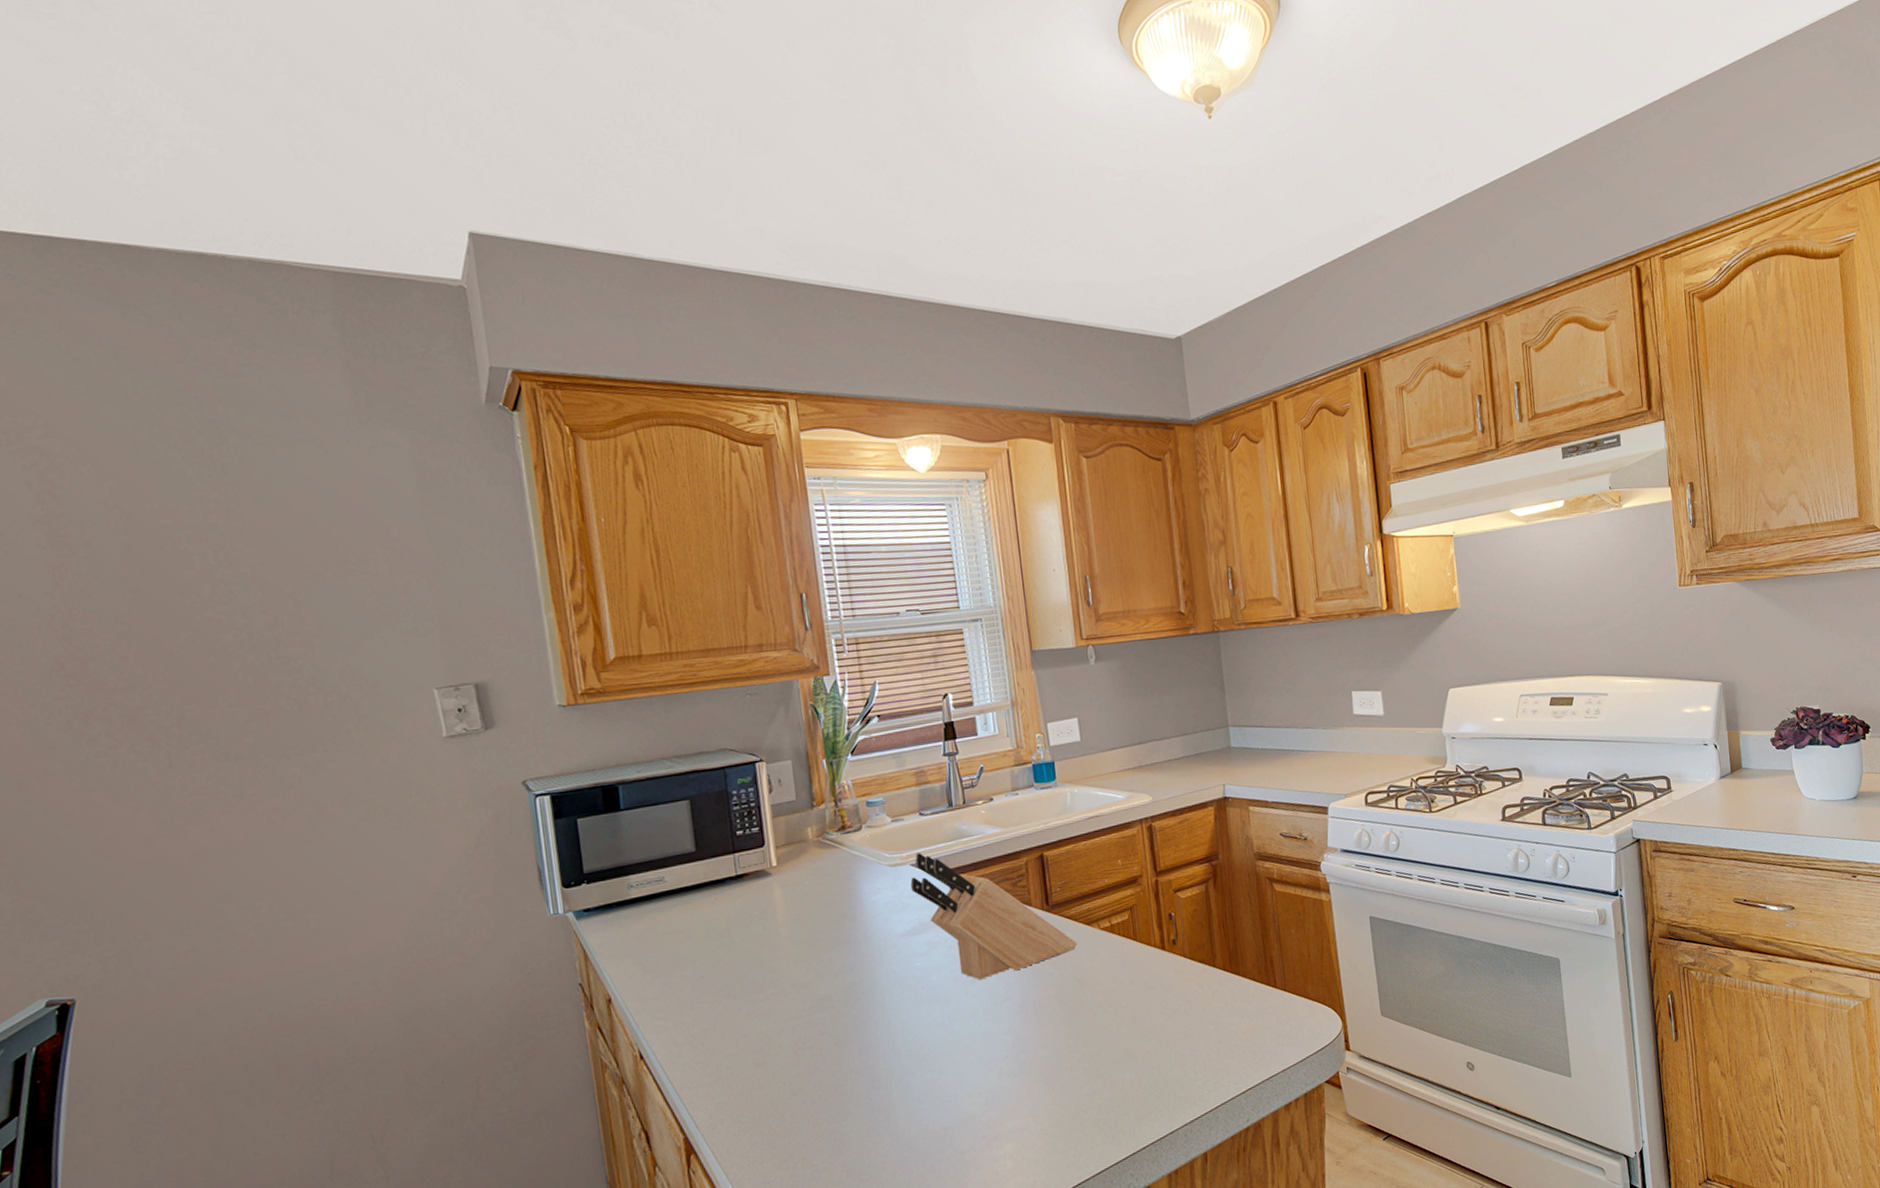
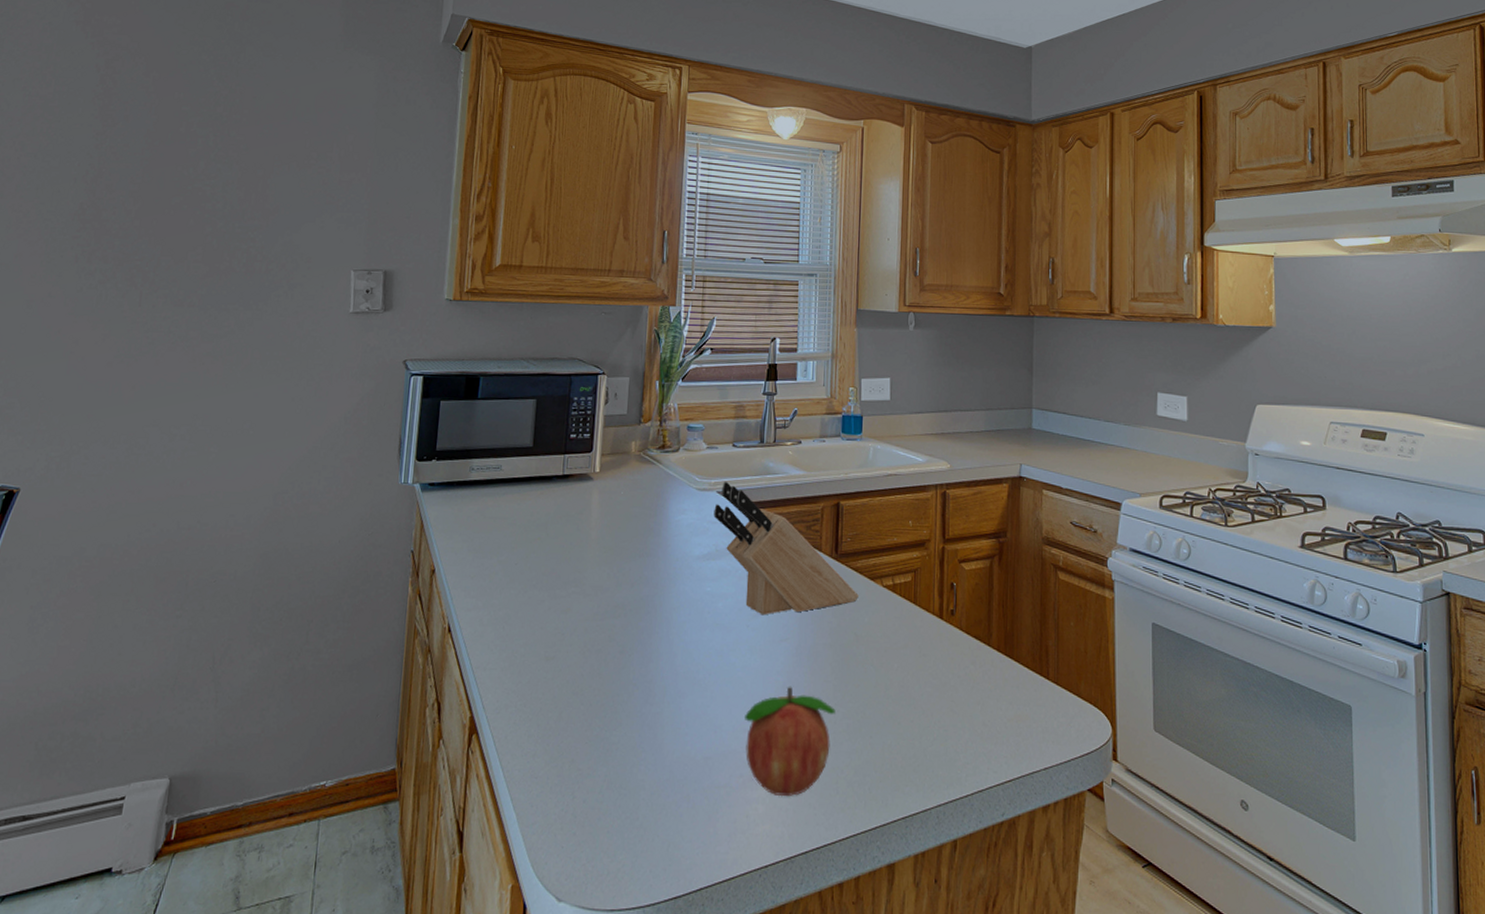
fruit: none [978,1042,1071,1149] -> present [745,686,836,797]

